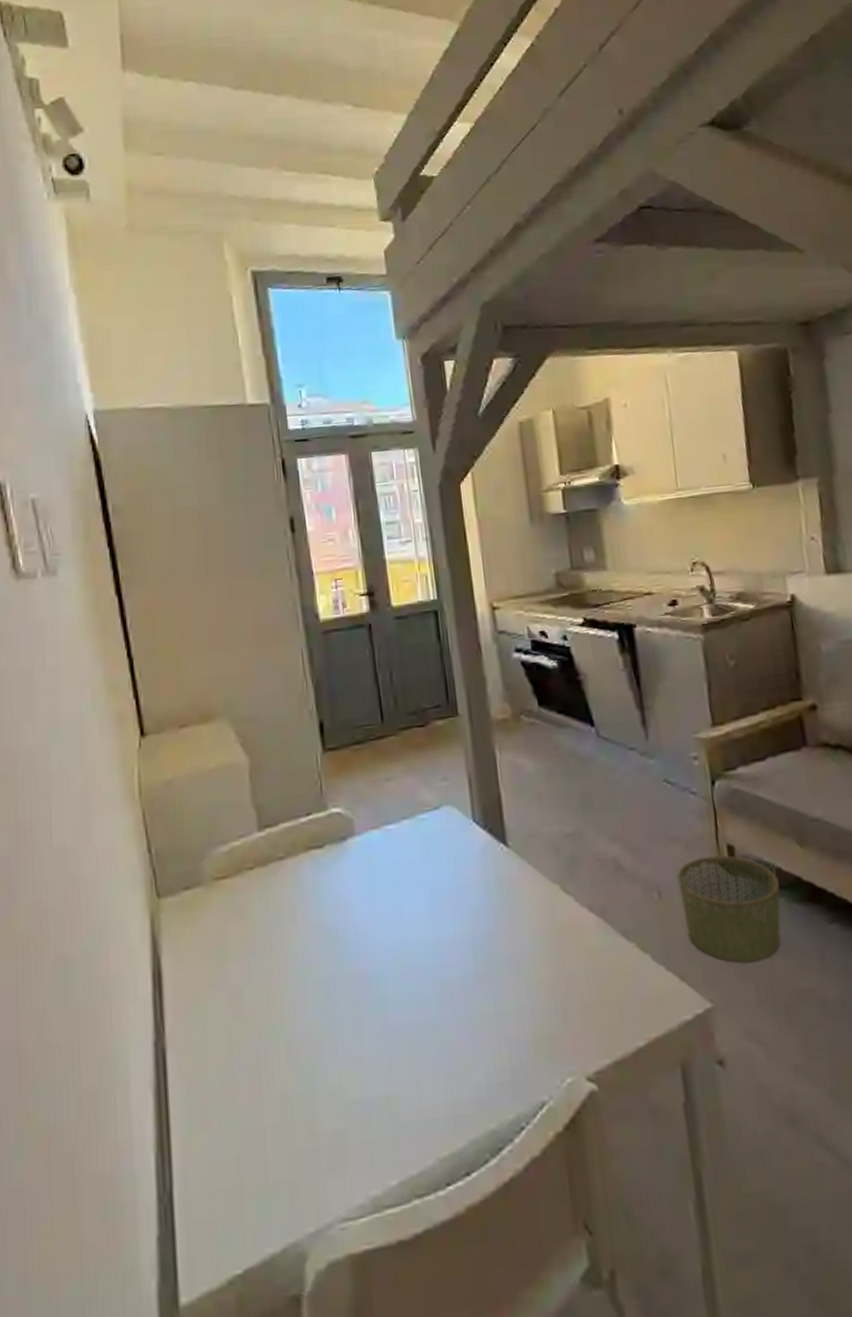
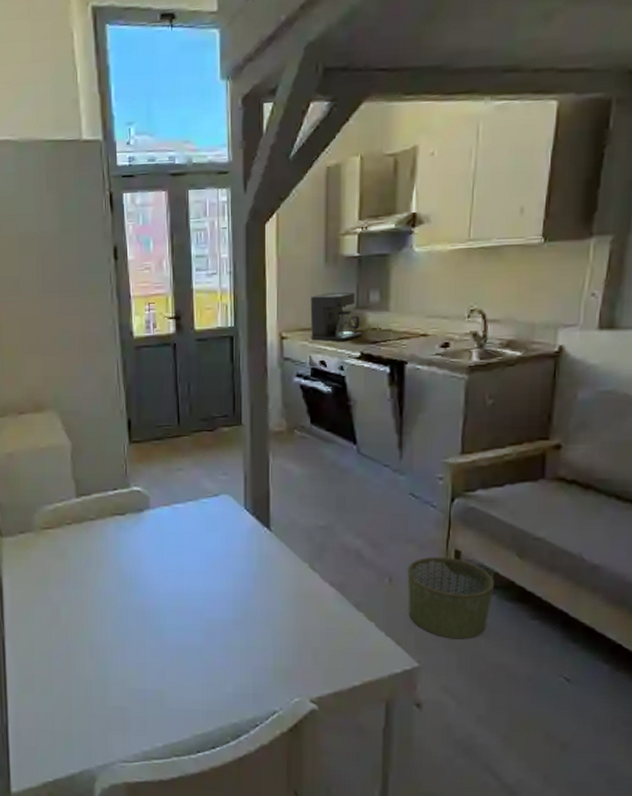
coffee maker: none [519,552,582,609] -> present [310,292,362,342]

